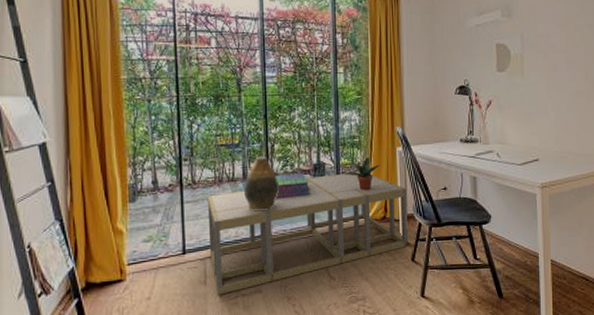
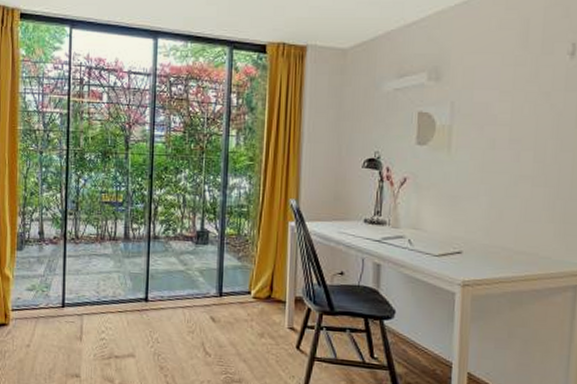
coffee table: present [207,171,408,295] -> none [87,243,296,353]
ceramic vessel: present [244,156,280,212] -> none [124,217,160,274]
stack of books: present [276,173,311,199] -> none [156,238,192,264]
potted plant: present [345,157,381,191] -> none [230,229,269,266]

